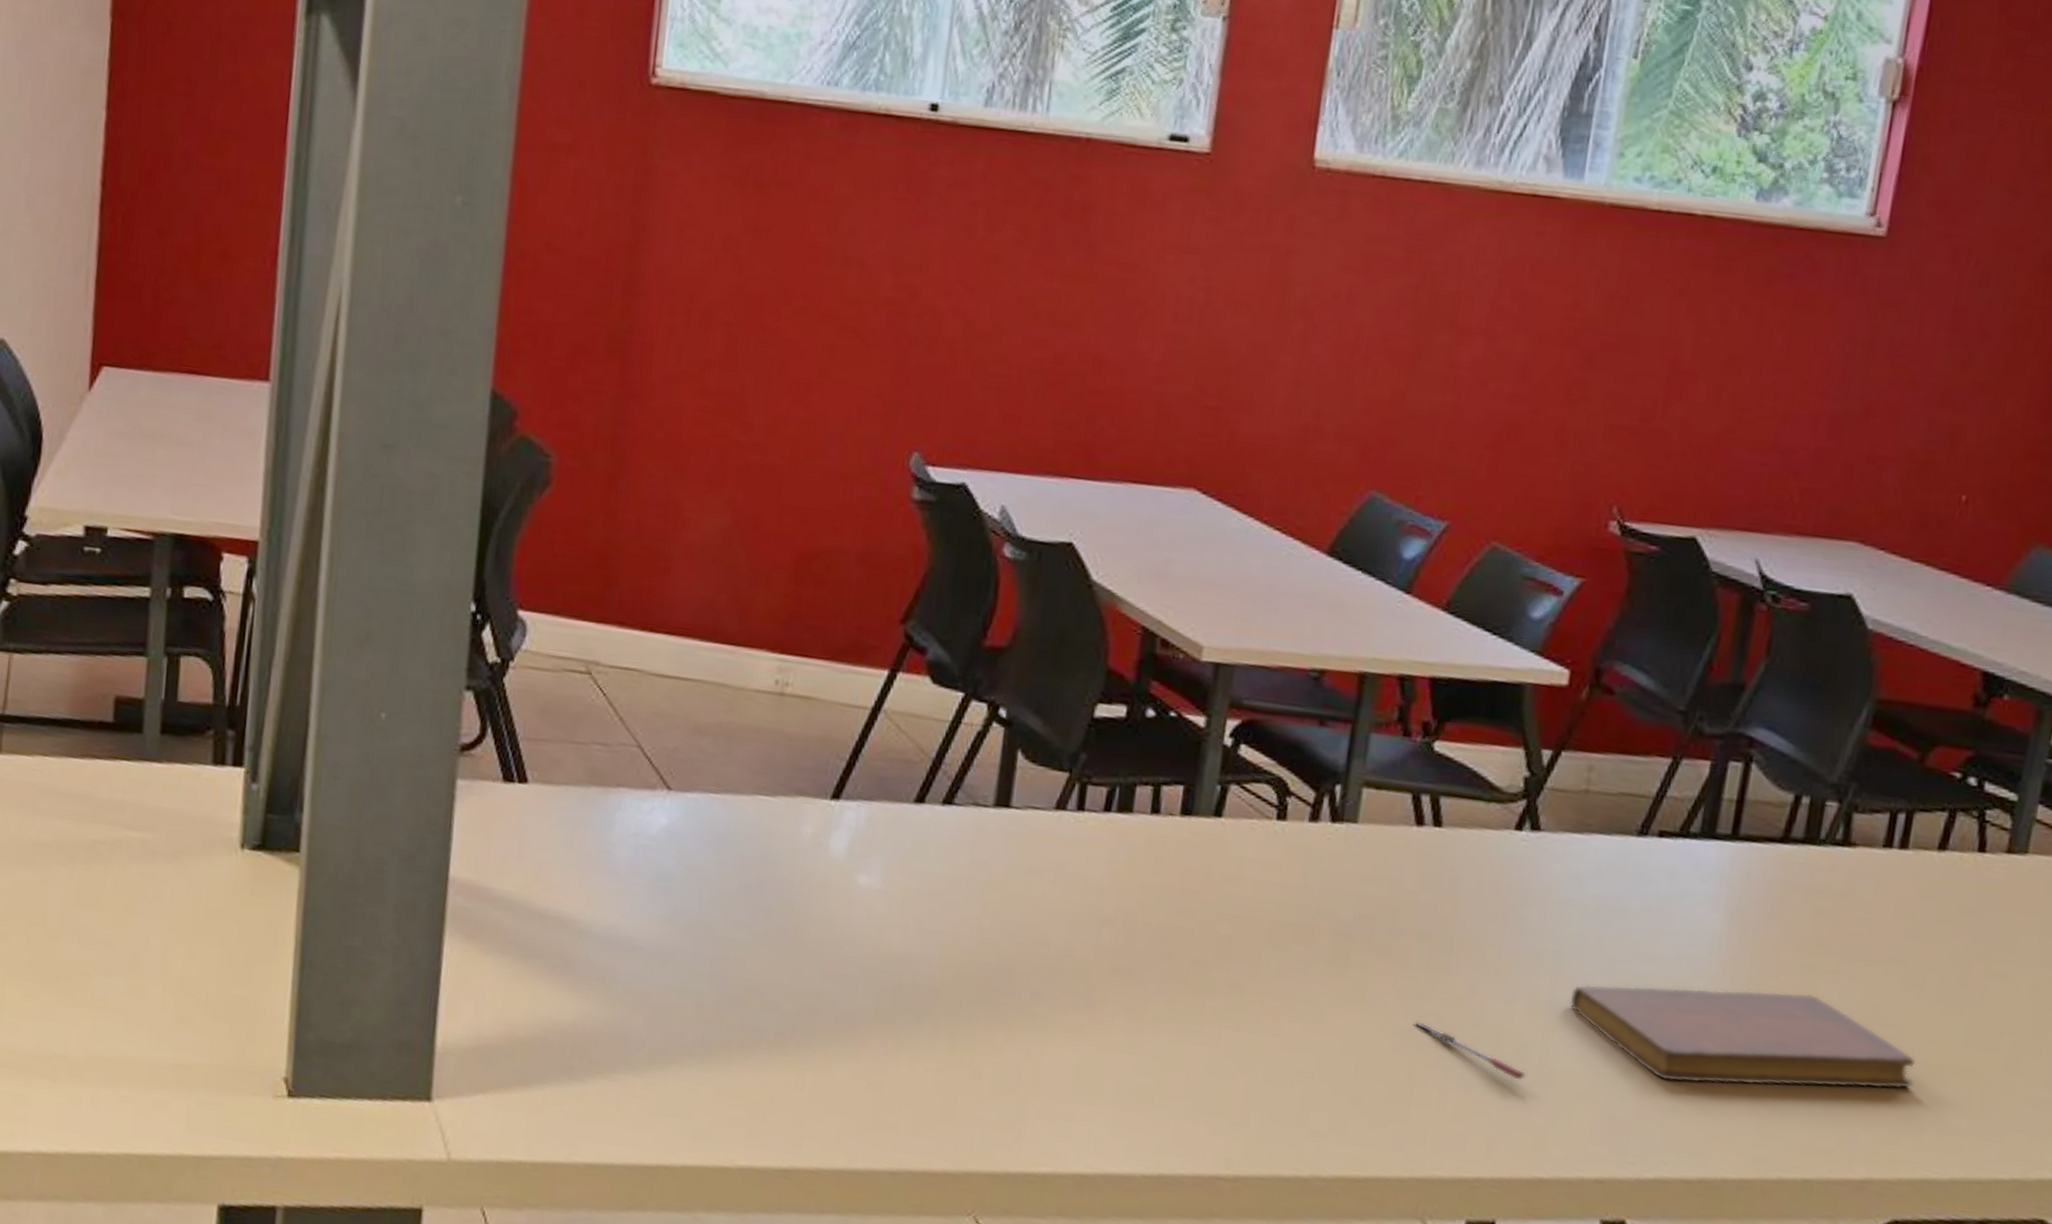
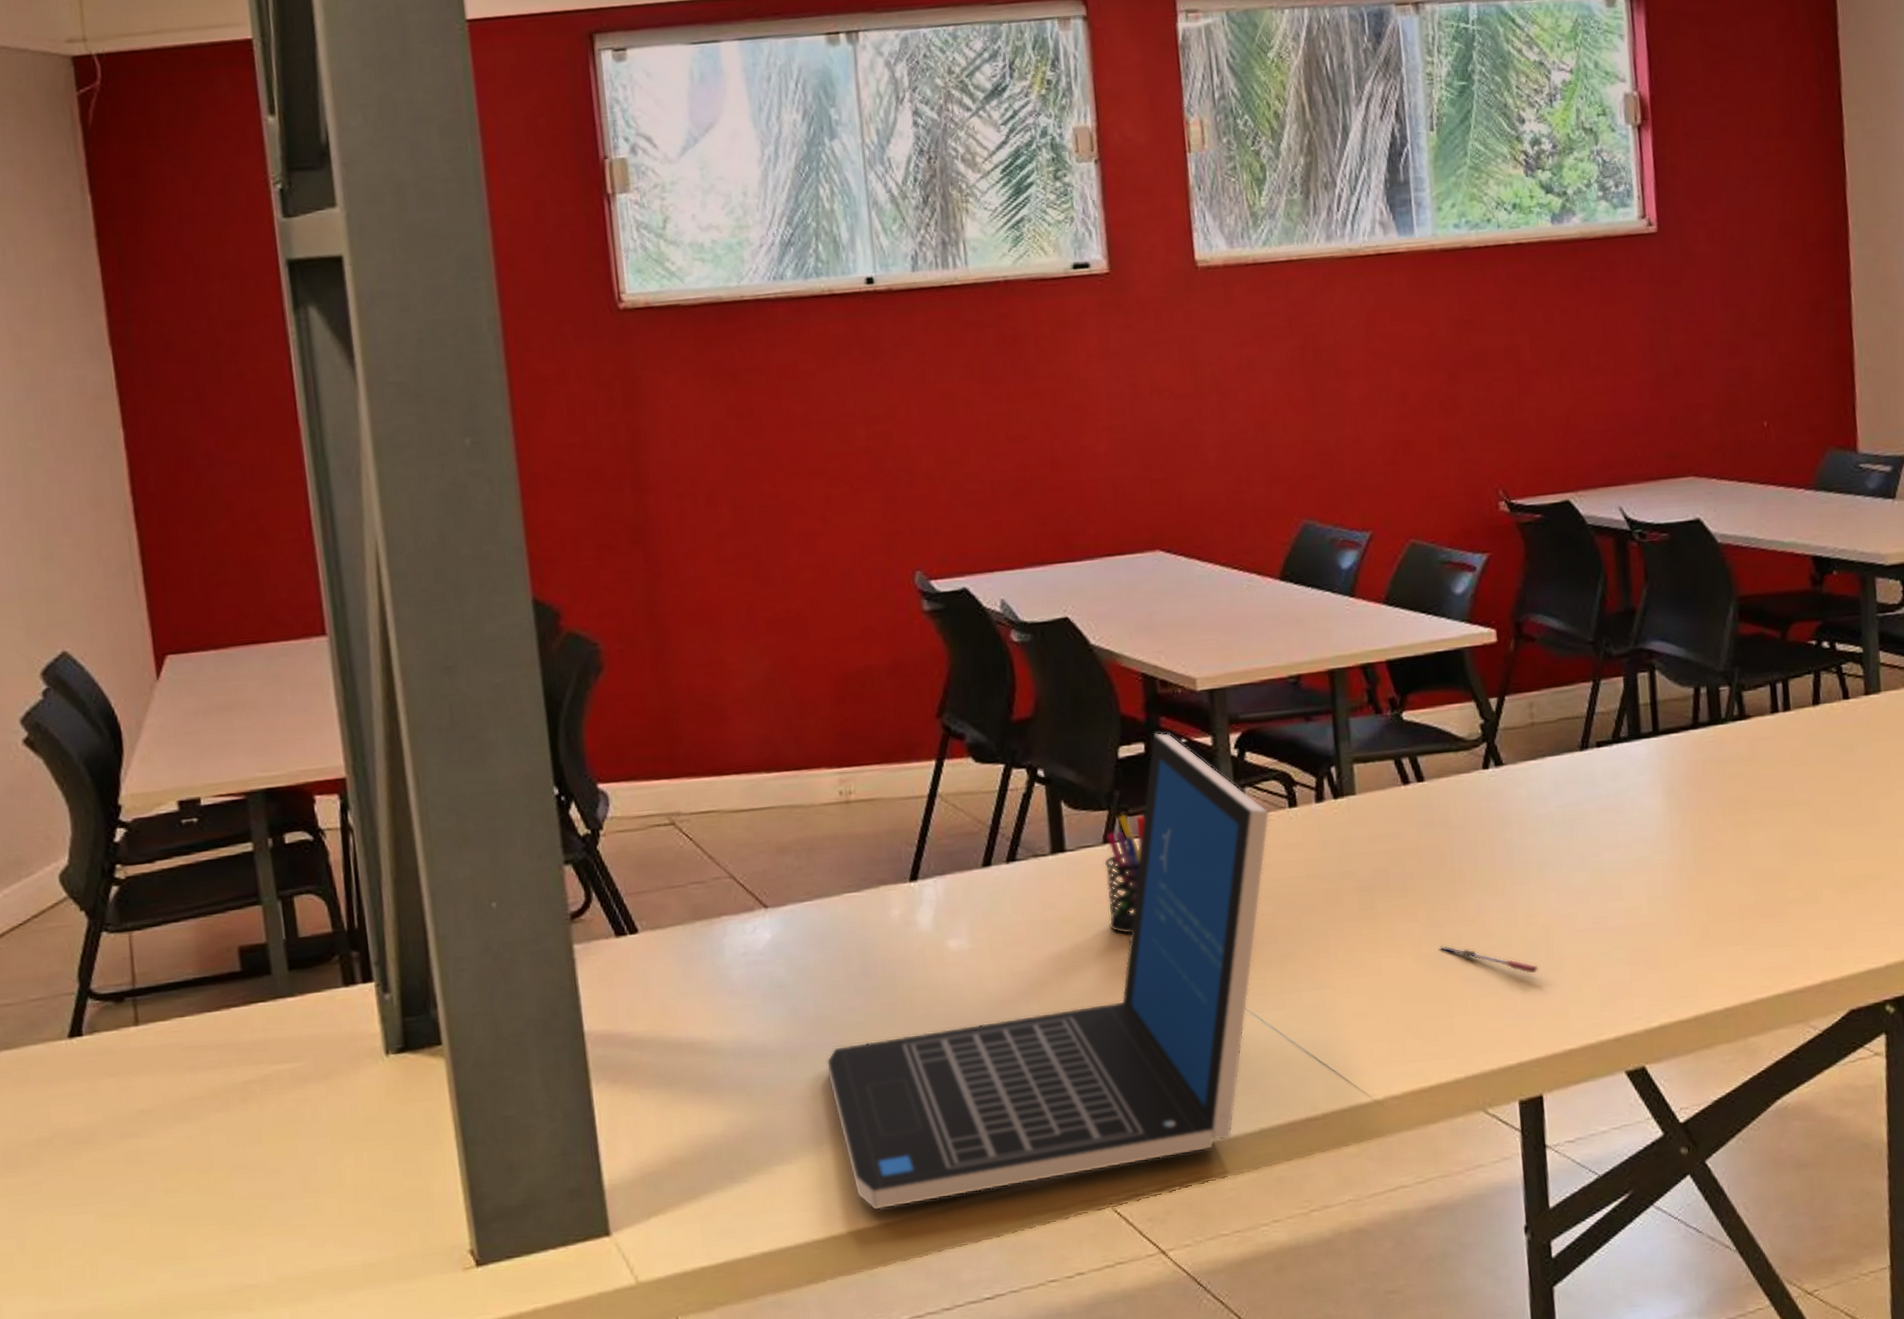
laptop: none [695,697,1253,1182] -> present [826,732,1270,1210]
pen holder: none [1040,781,1109,918] -> present [1104,814,1145,934]
notebook: present [1569,984,1916,1089] -> none [1558,844,1840,944]

